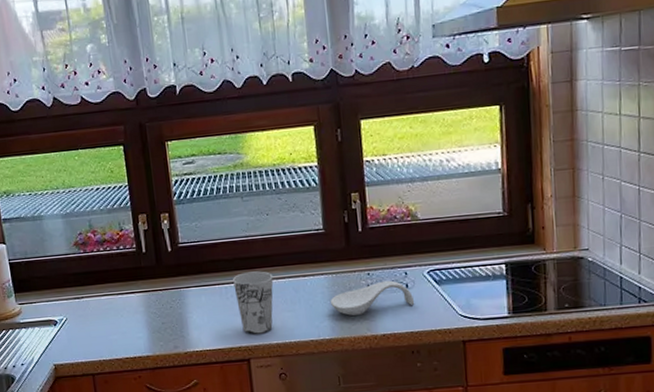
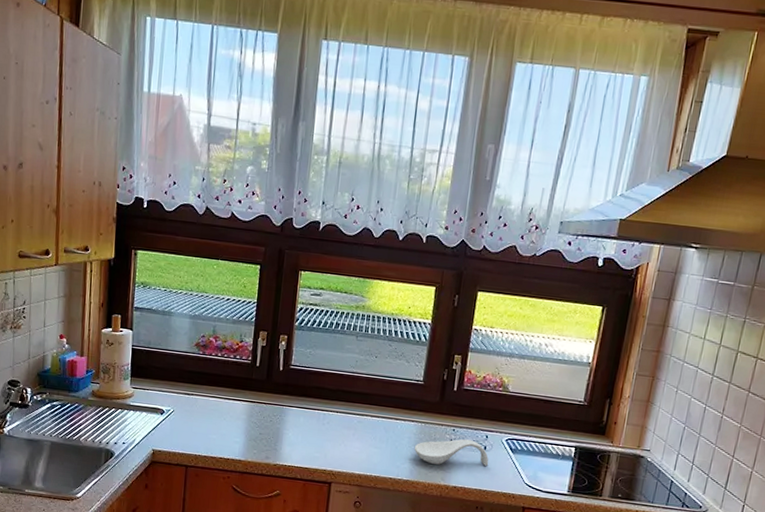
cup: present [233,271,274,335] -> none [331,404,369,463]

